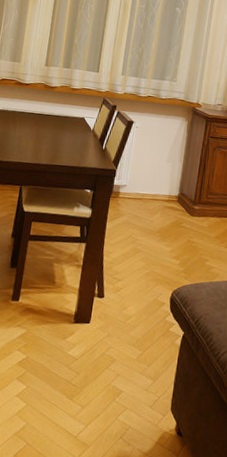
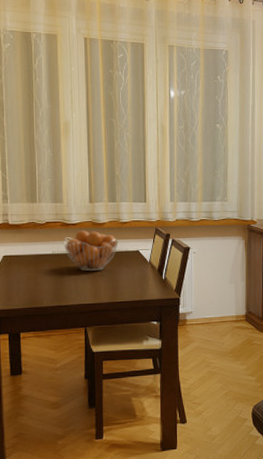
fruit basket: none [14,91,67,132] -> present [64,230,119,271]

